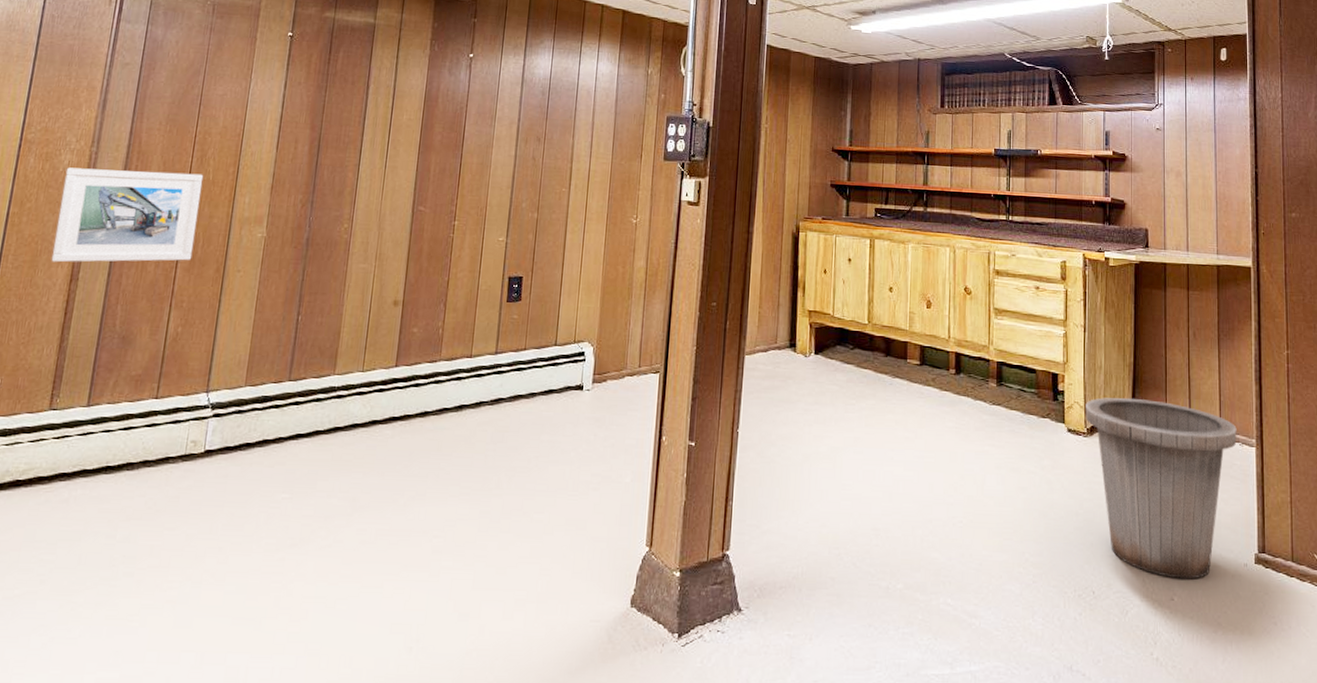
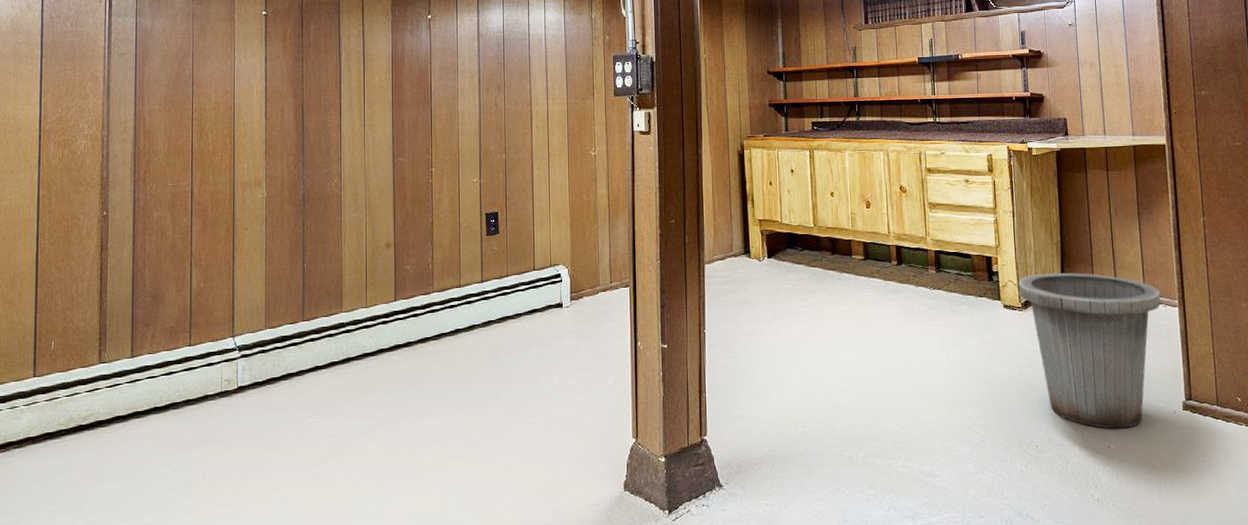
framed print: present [51,167,204,263] -> none [82,146,205,236]

